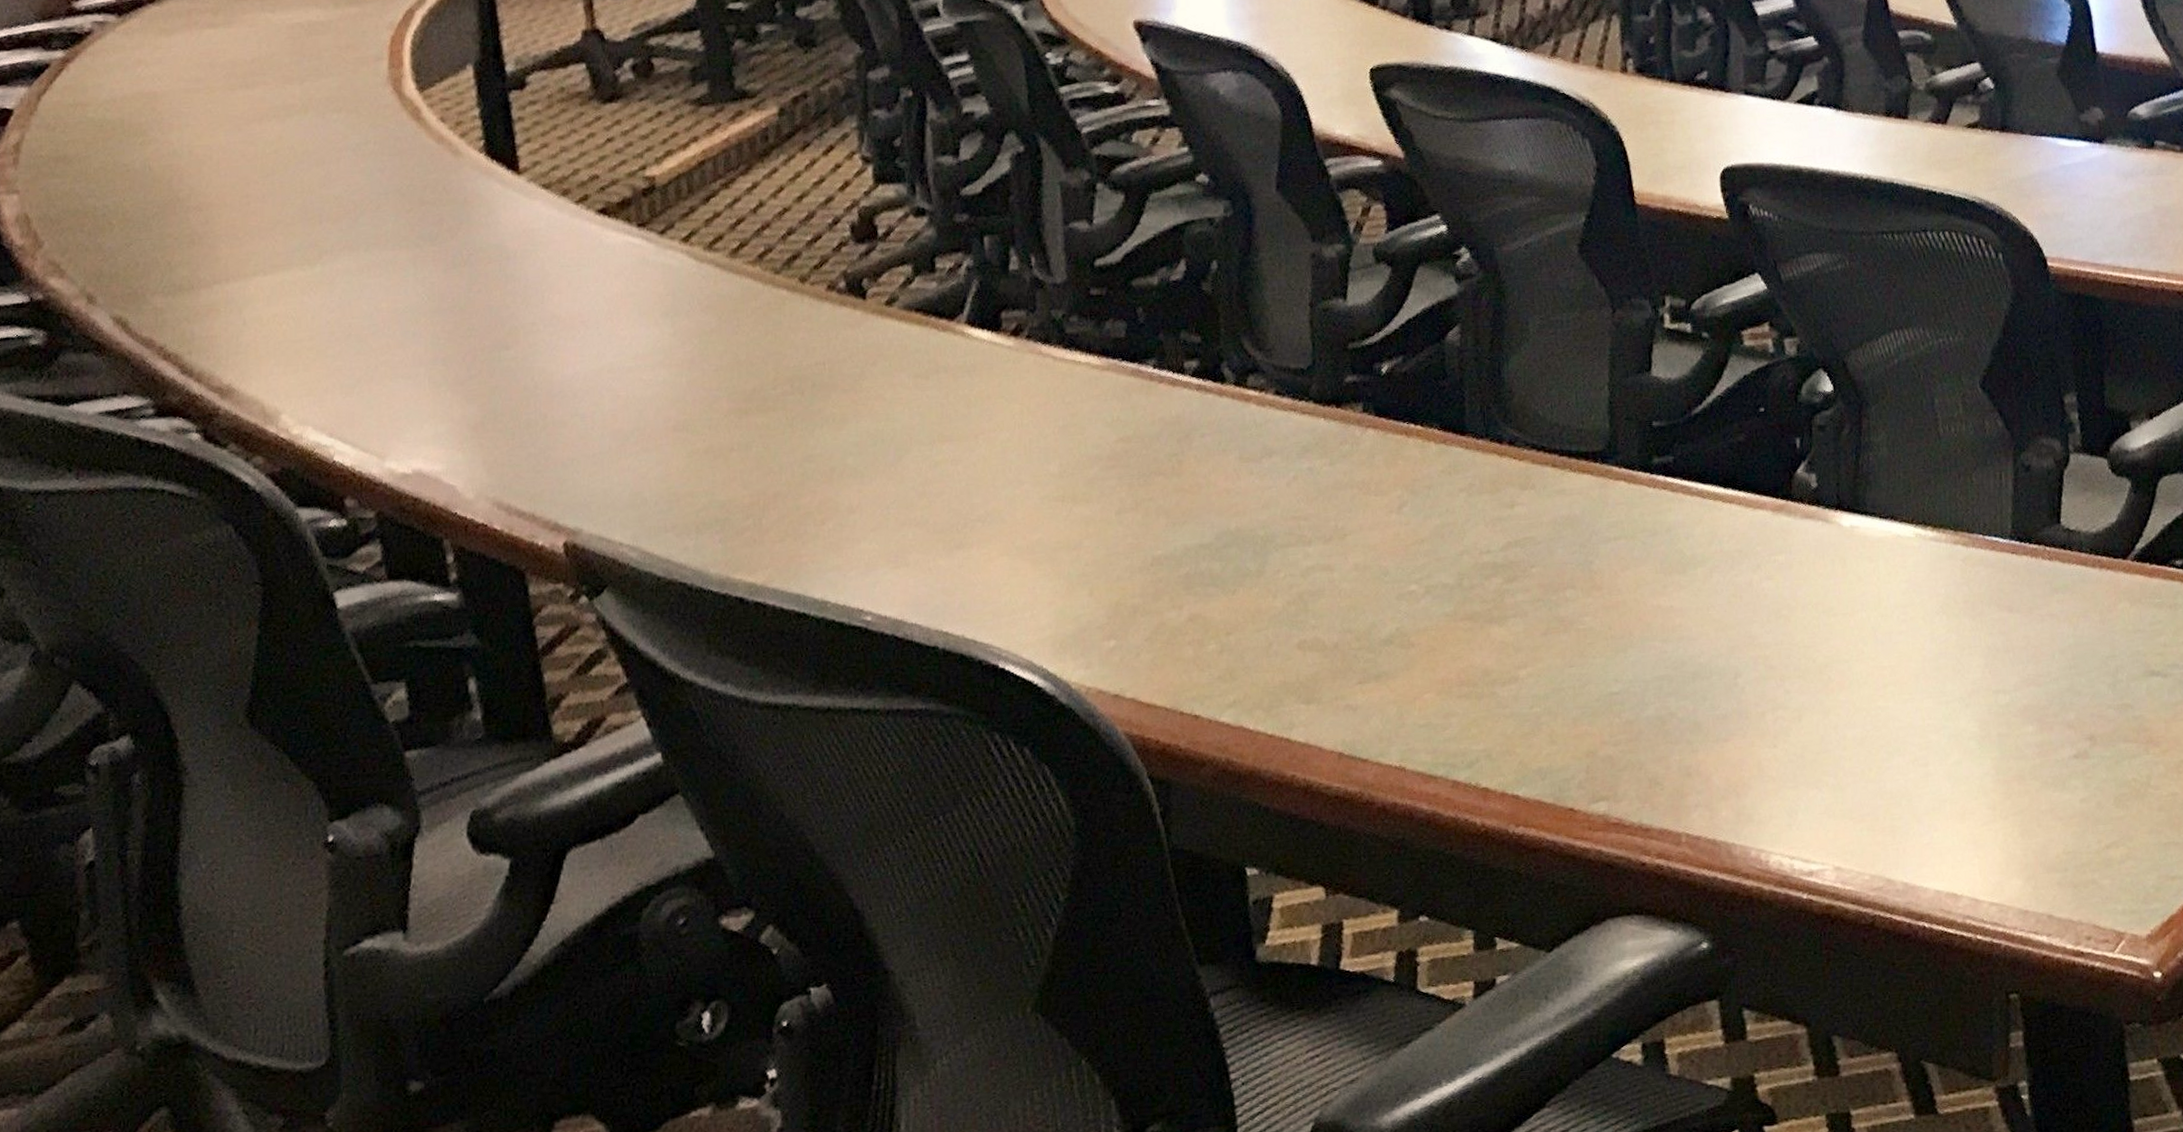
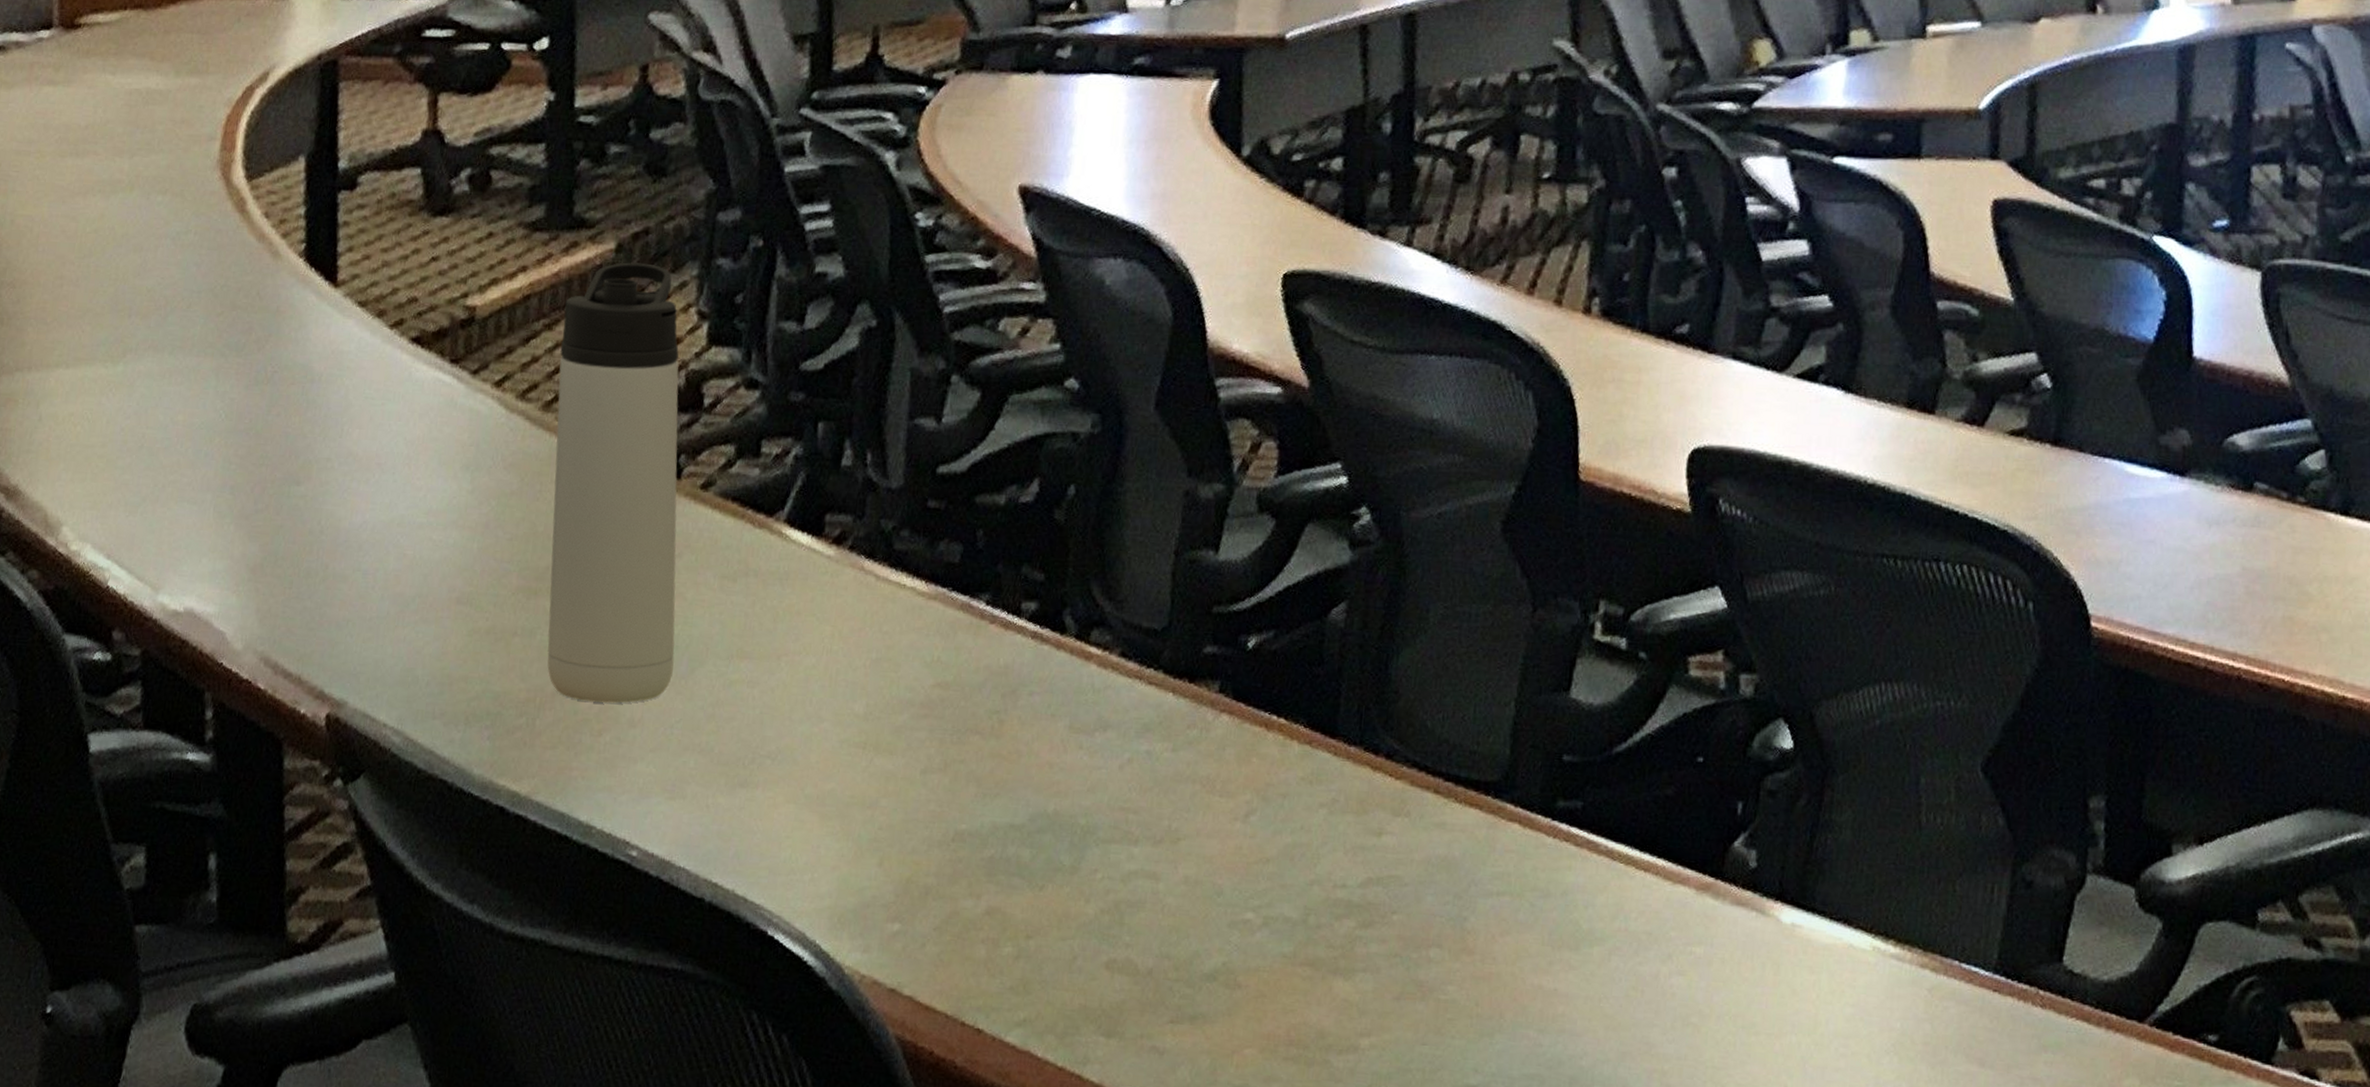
thermos bottle: none [738,122,882,498] -> present [547,262,679,703]

